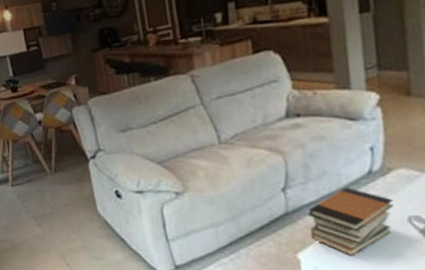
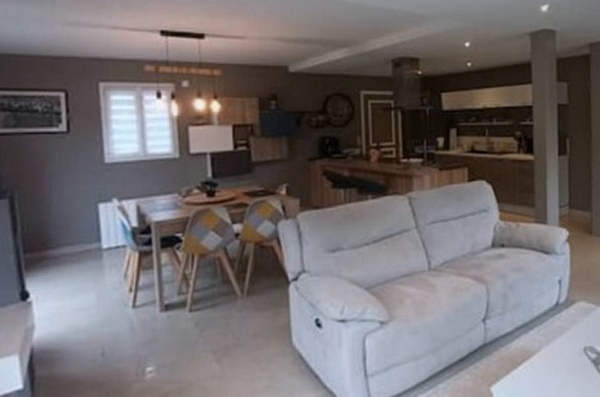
book stack: present [307,187,394,257] -> none [502,318,574,388]

